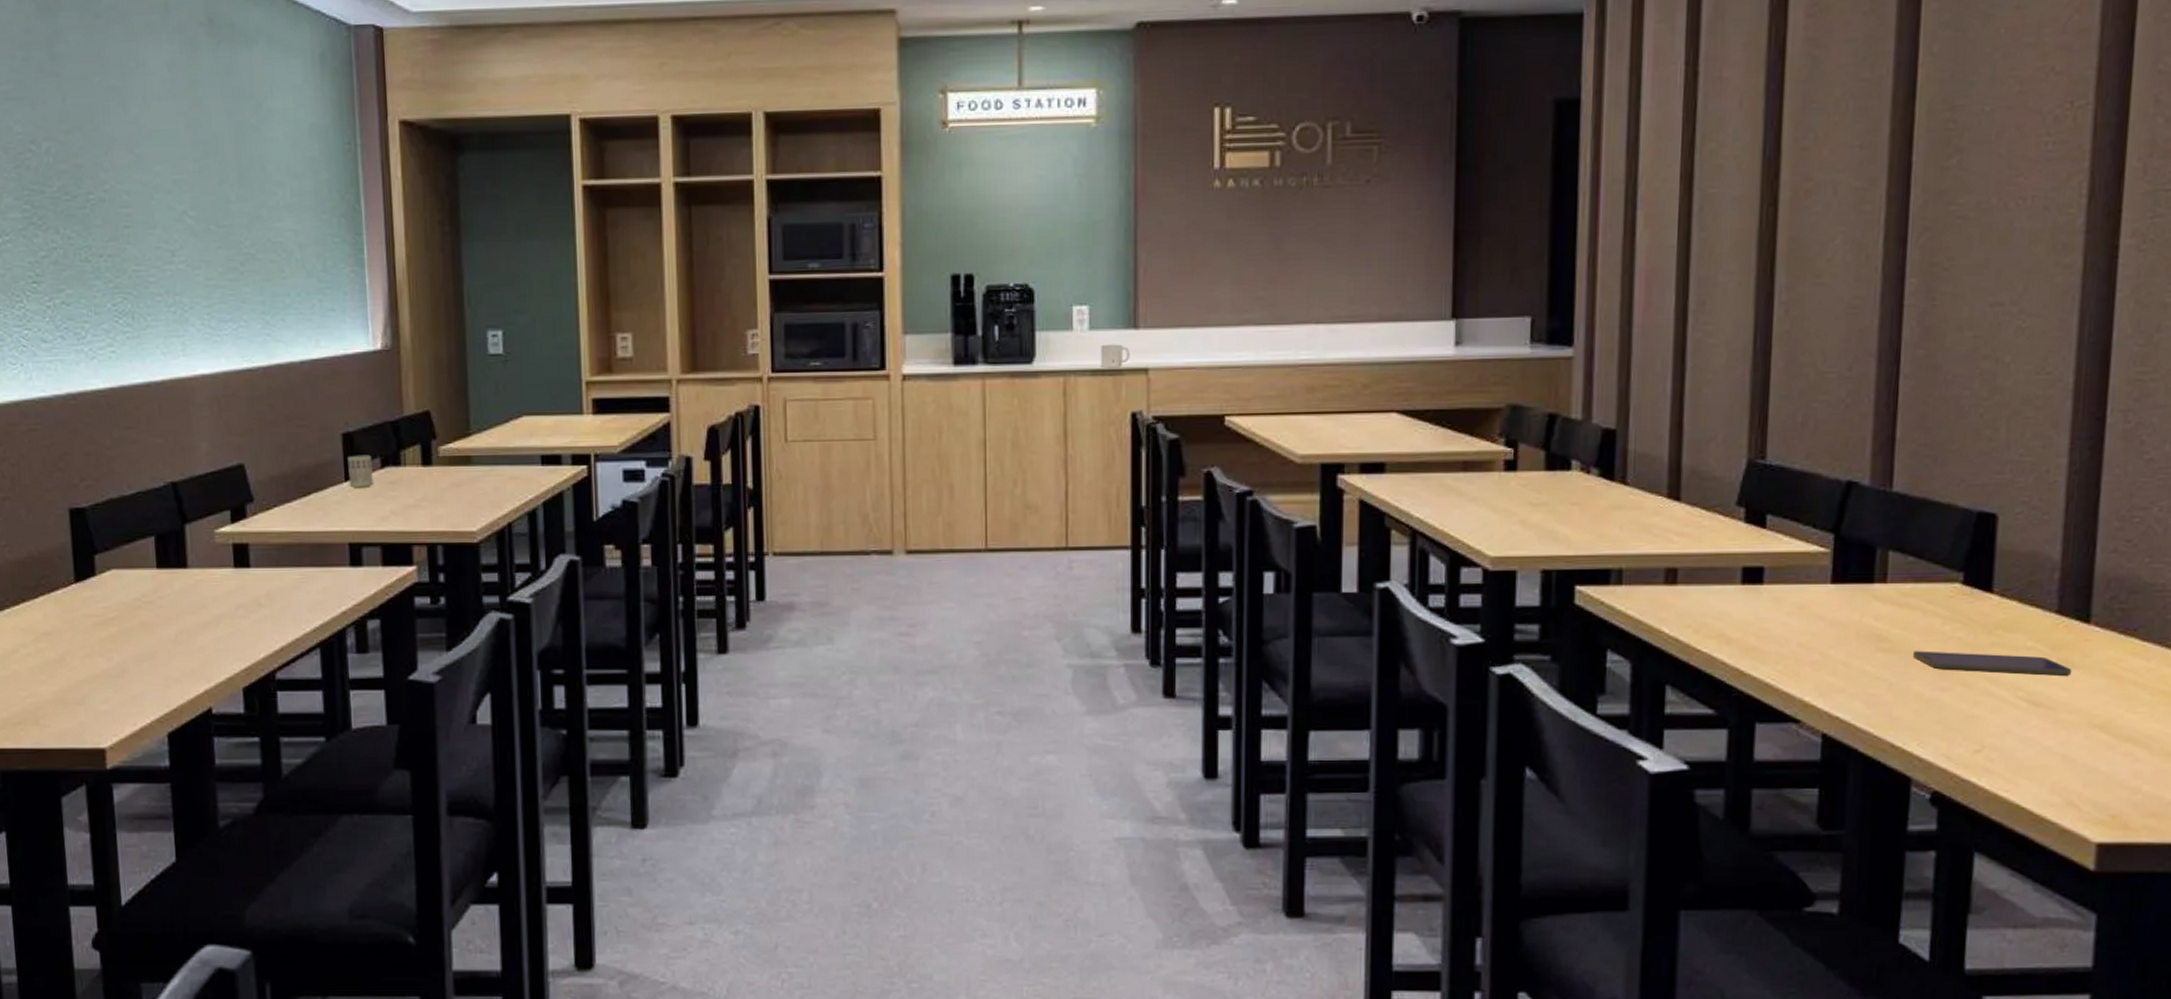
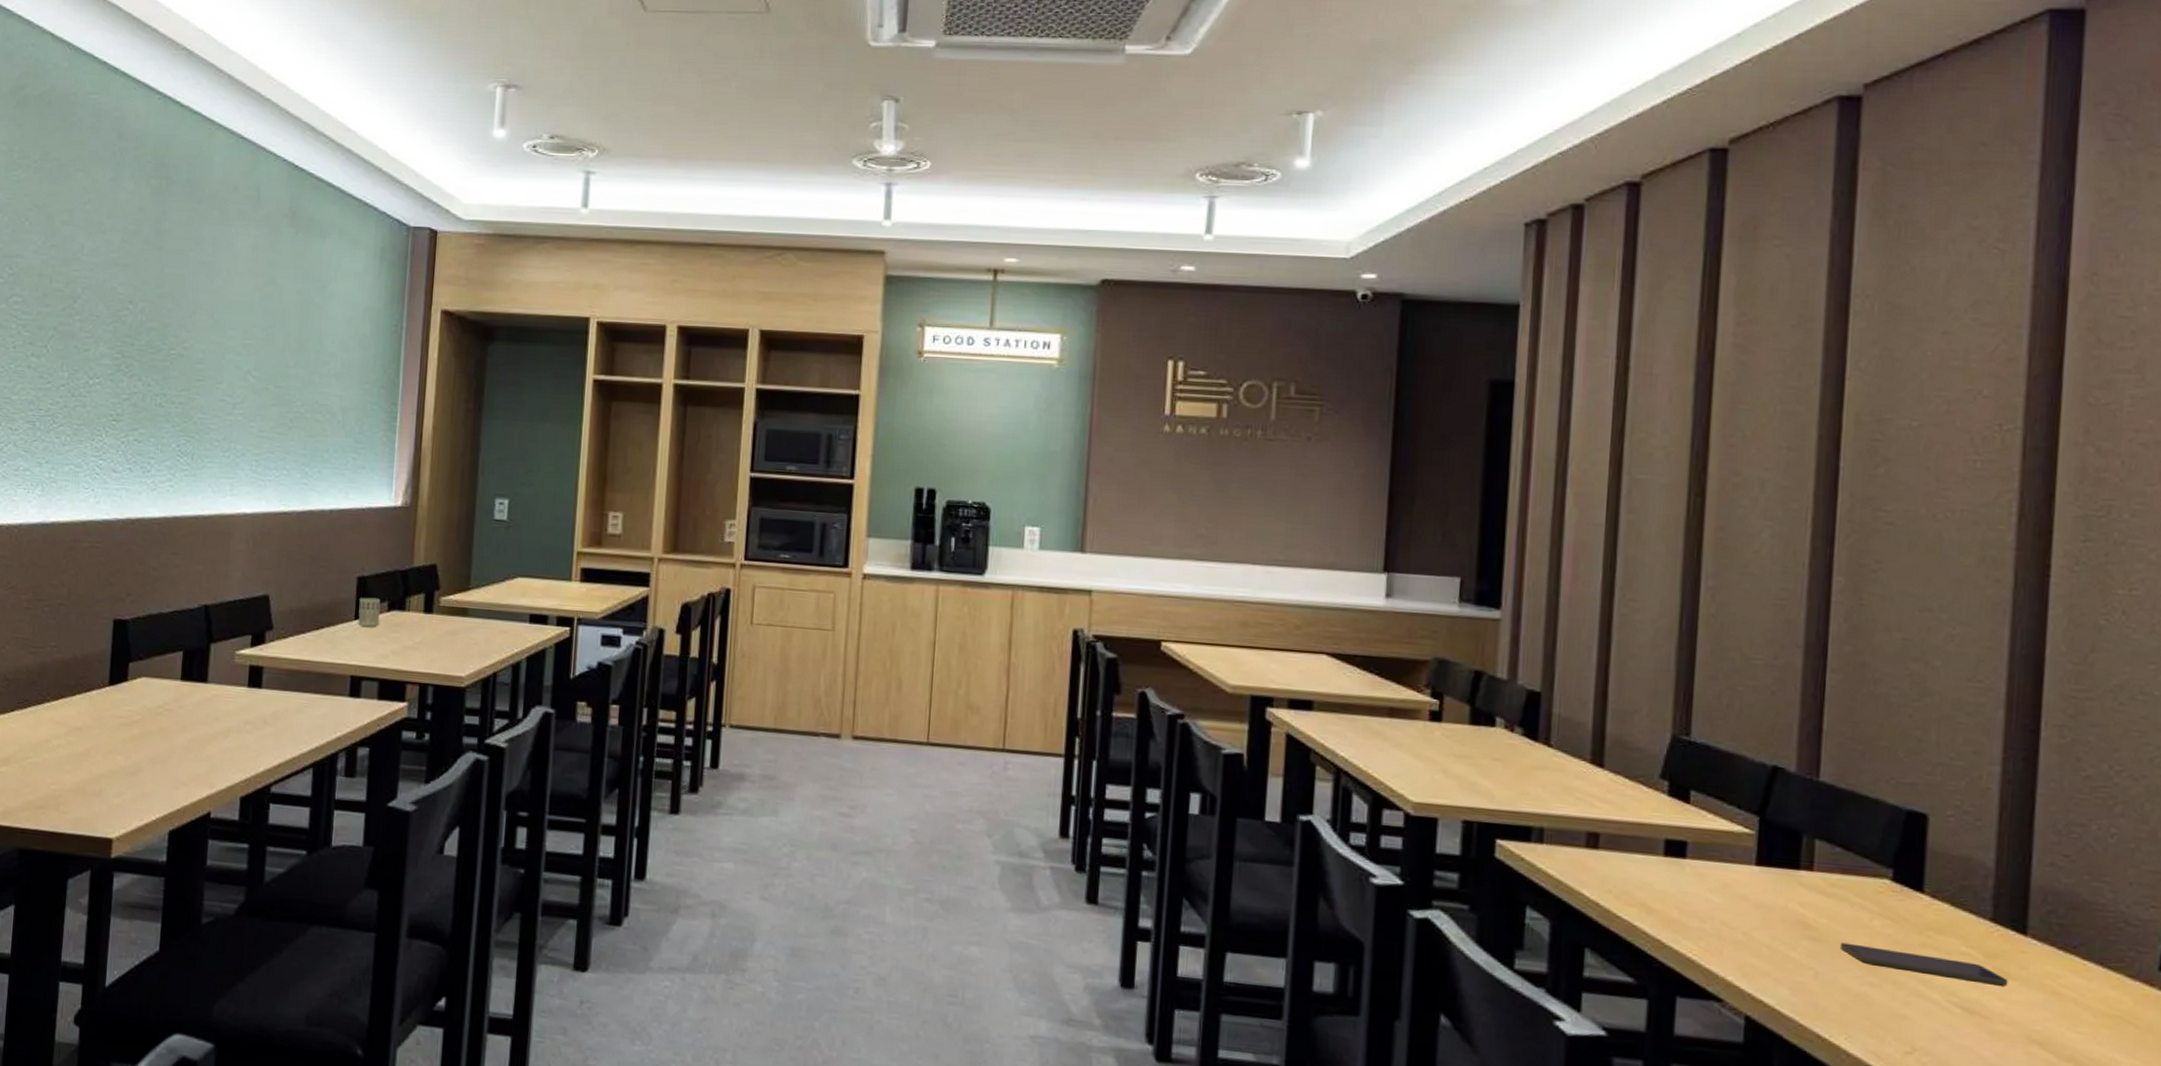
mug: present [1100,344,1130,368] -> none [1047,564,1076,587]

